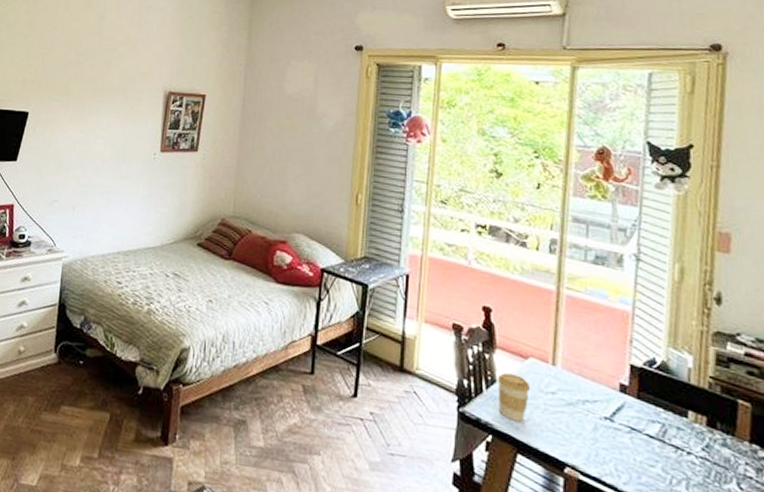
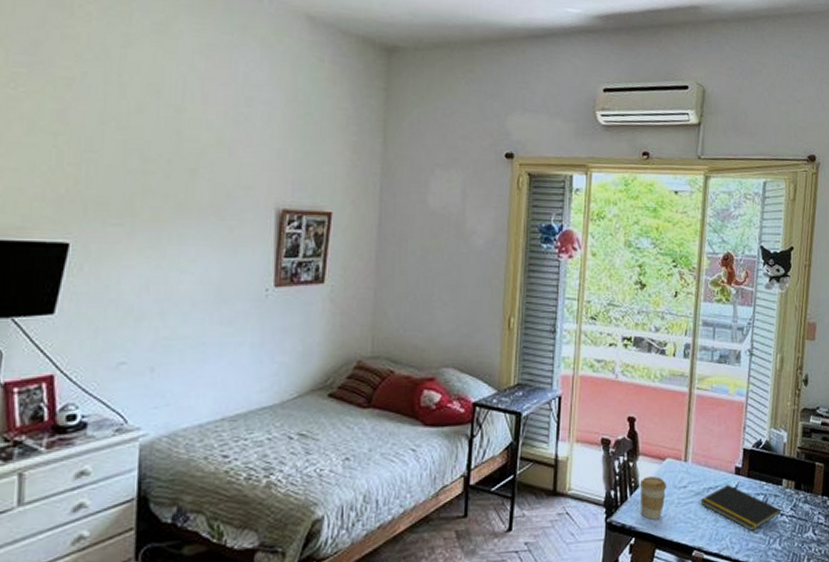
notepad: none [573,402,688,463] -> present [700,485,781,531]

